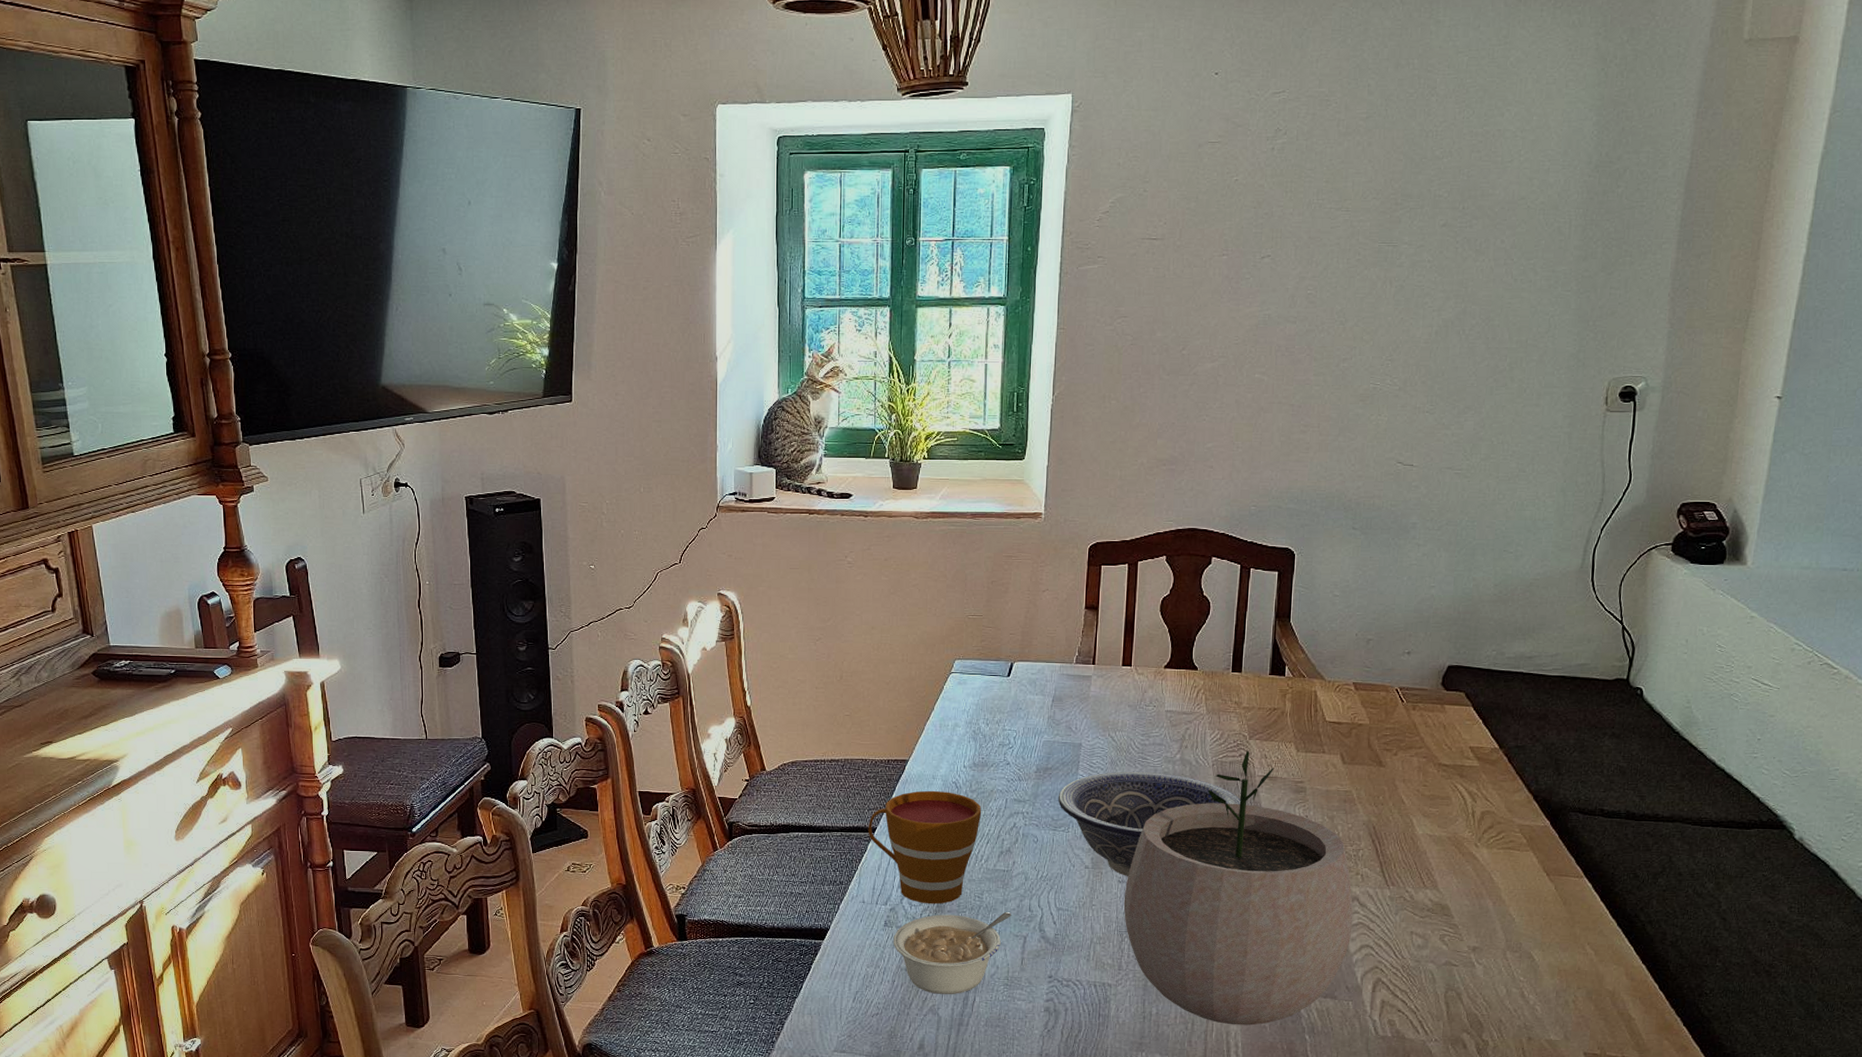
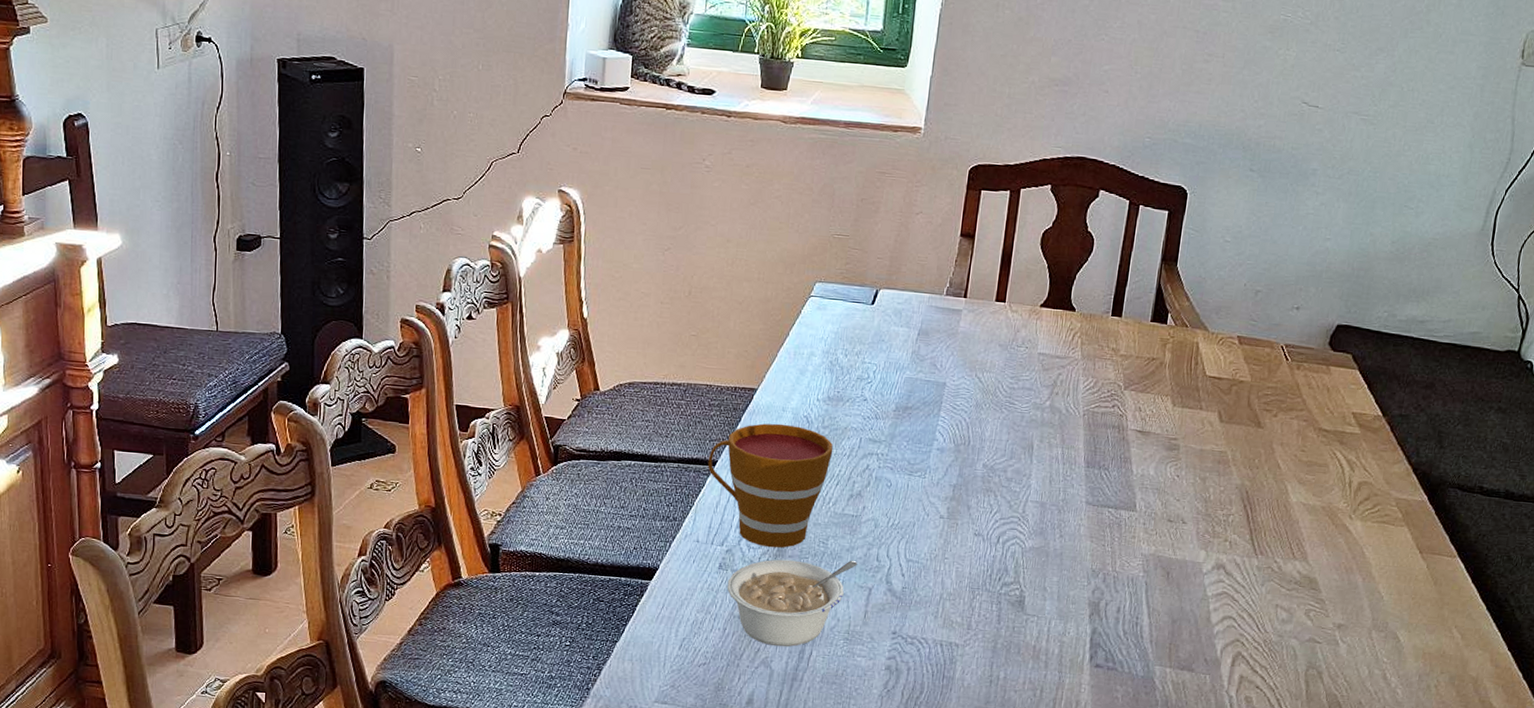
decorative bowl: present [1058,771,1241,876] -> none [916,416,1110,529]
plant pot: present [1123,750,1353,1026] -> none [978,401,1219,696]

